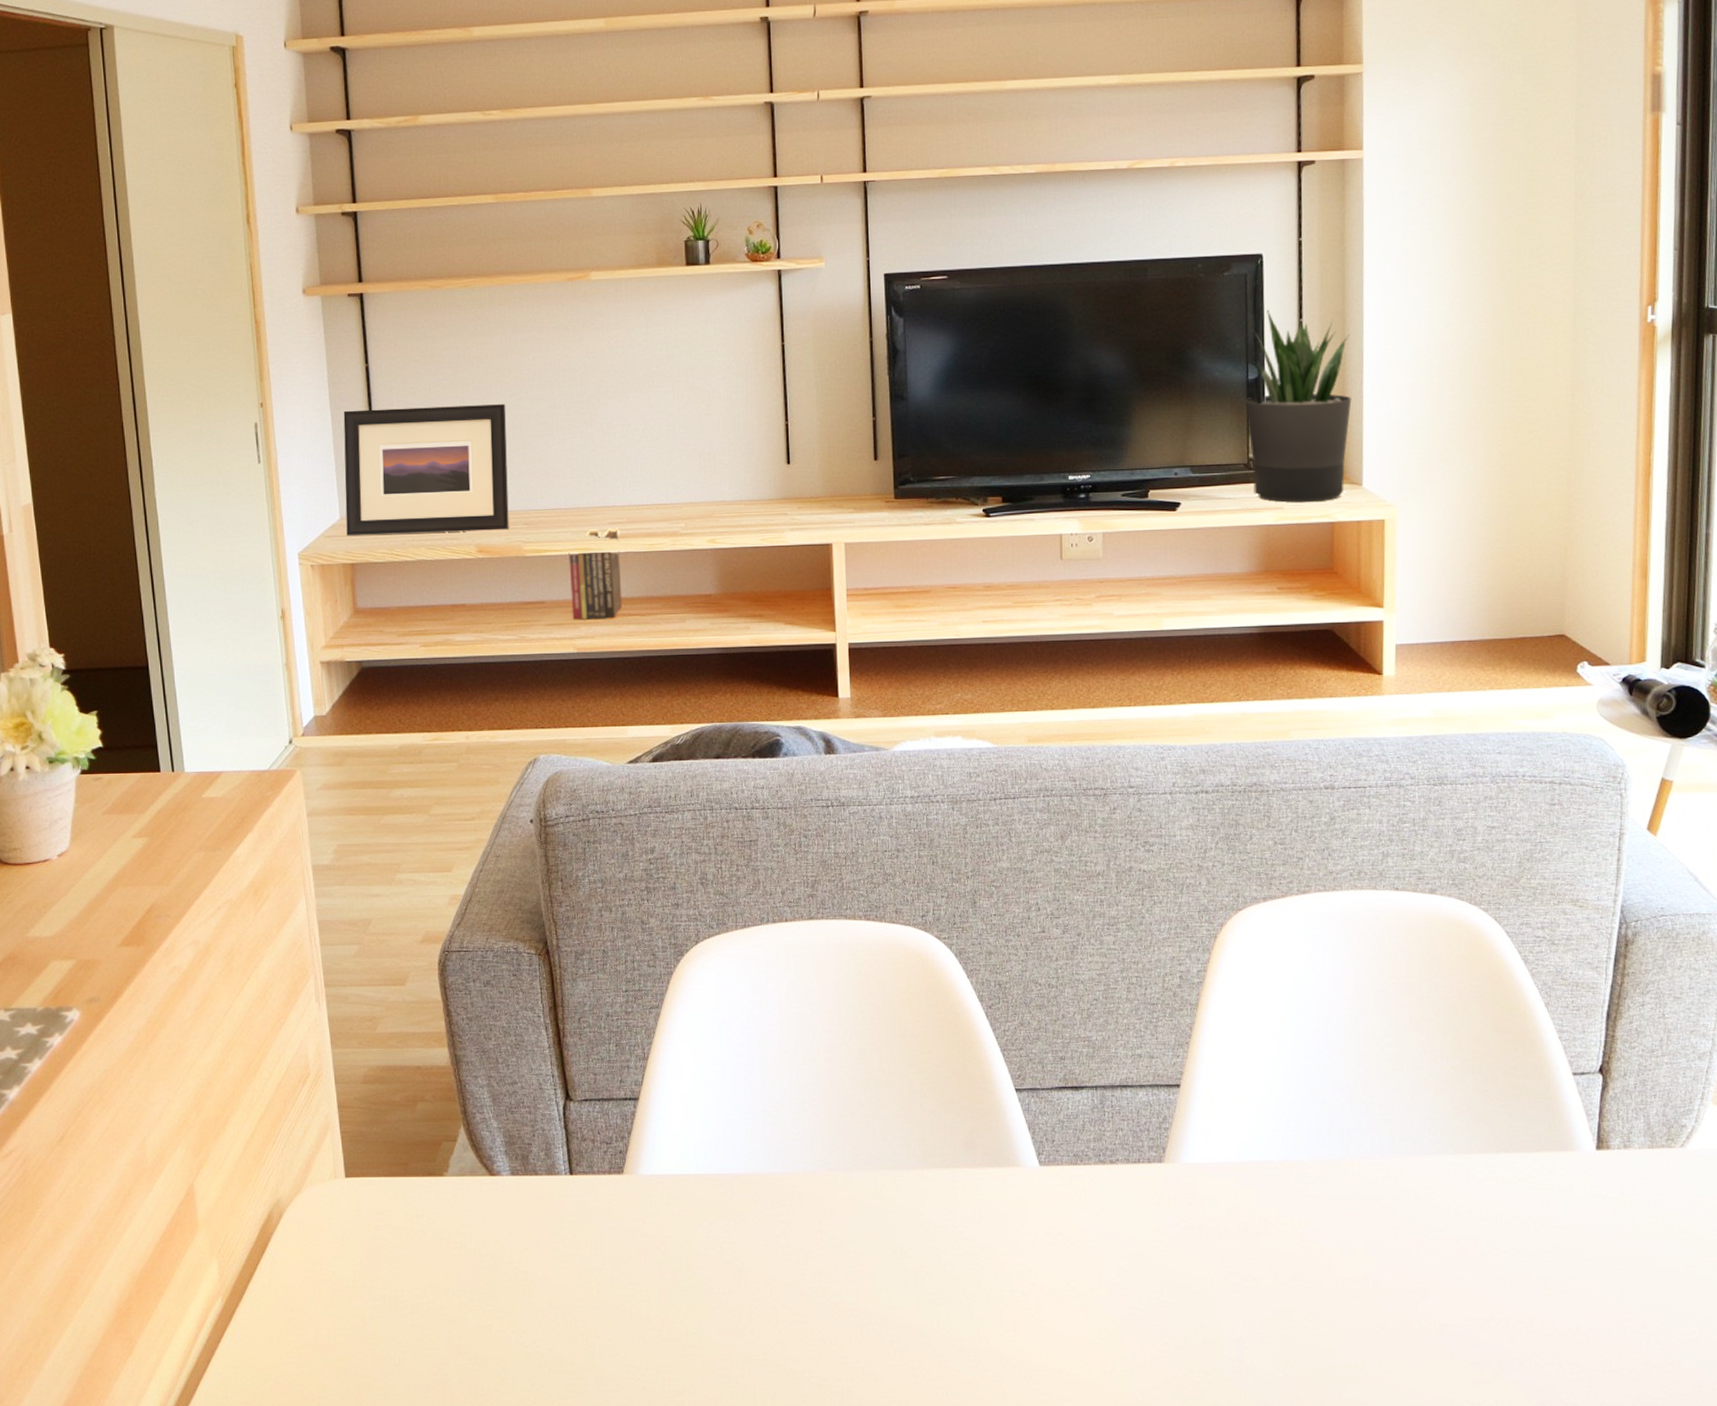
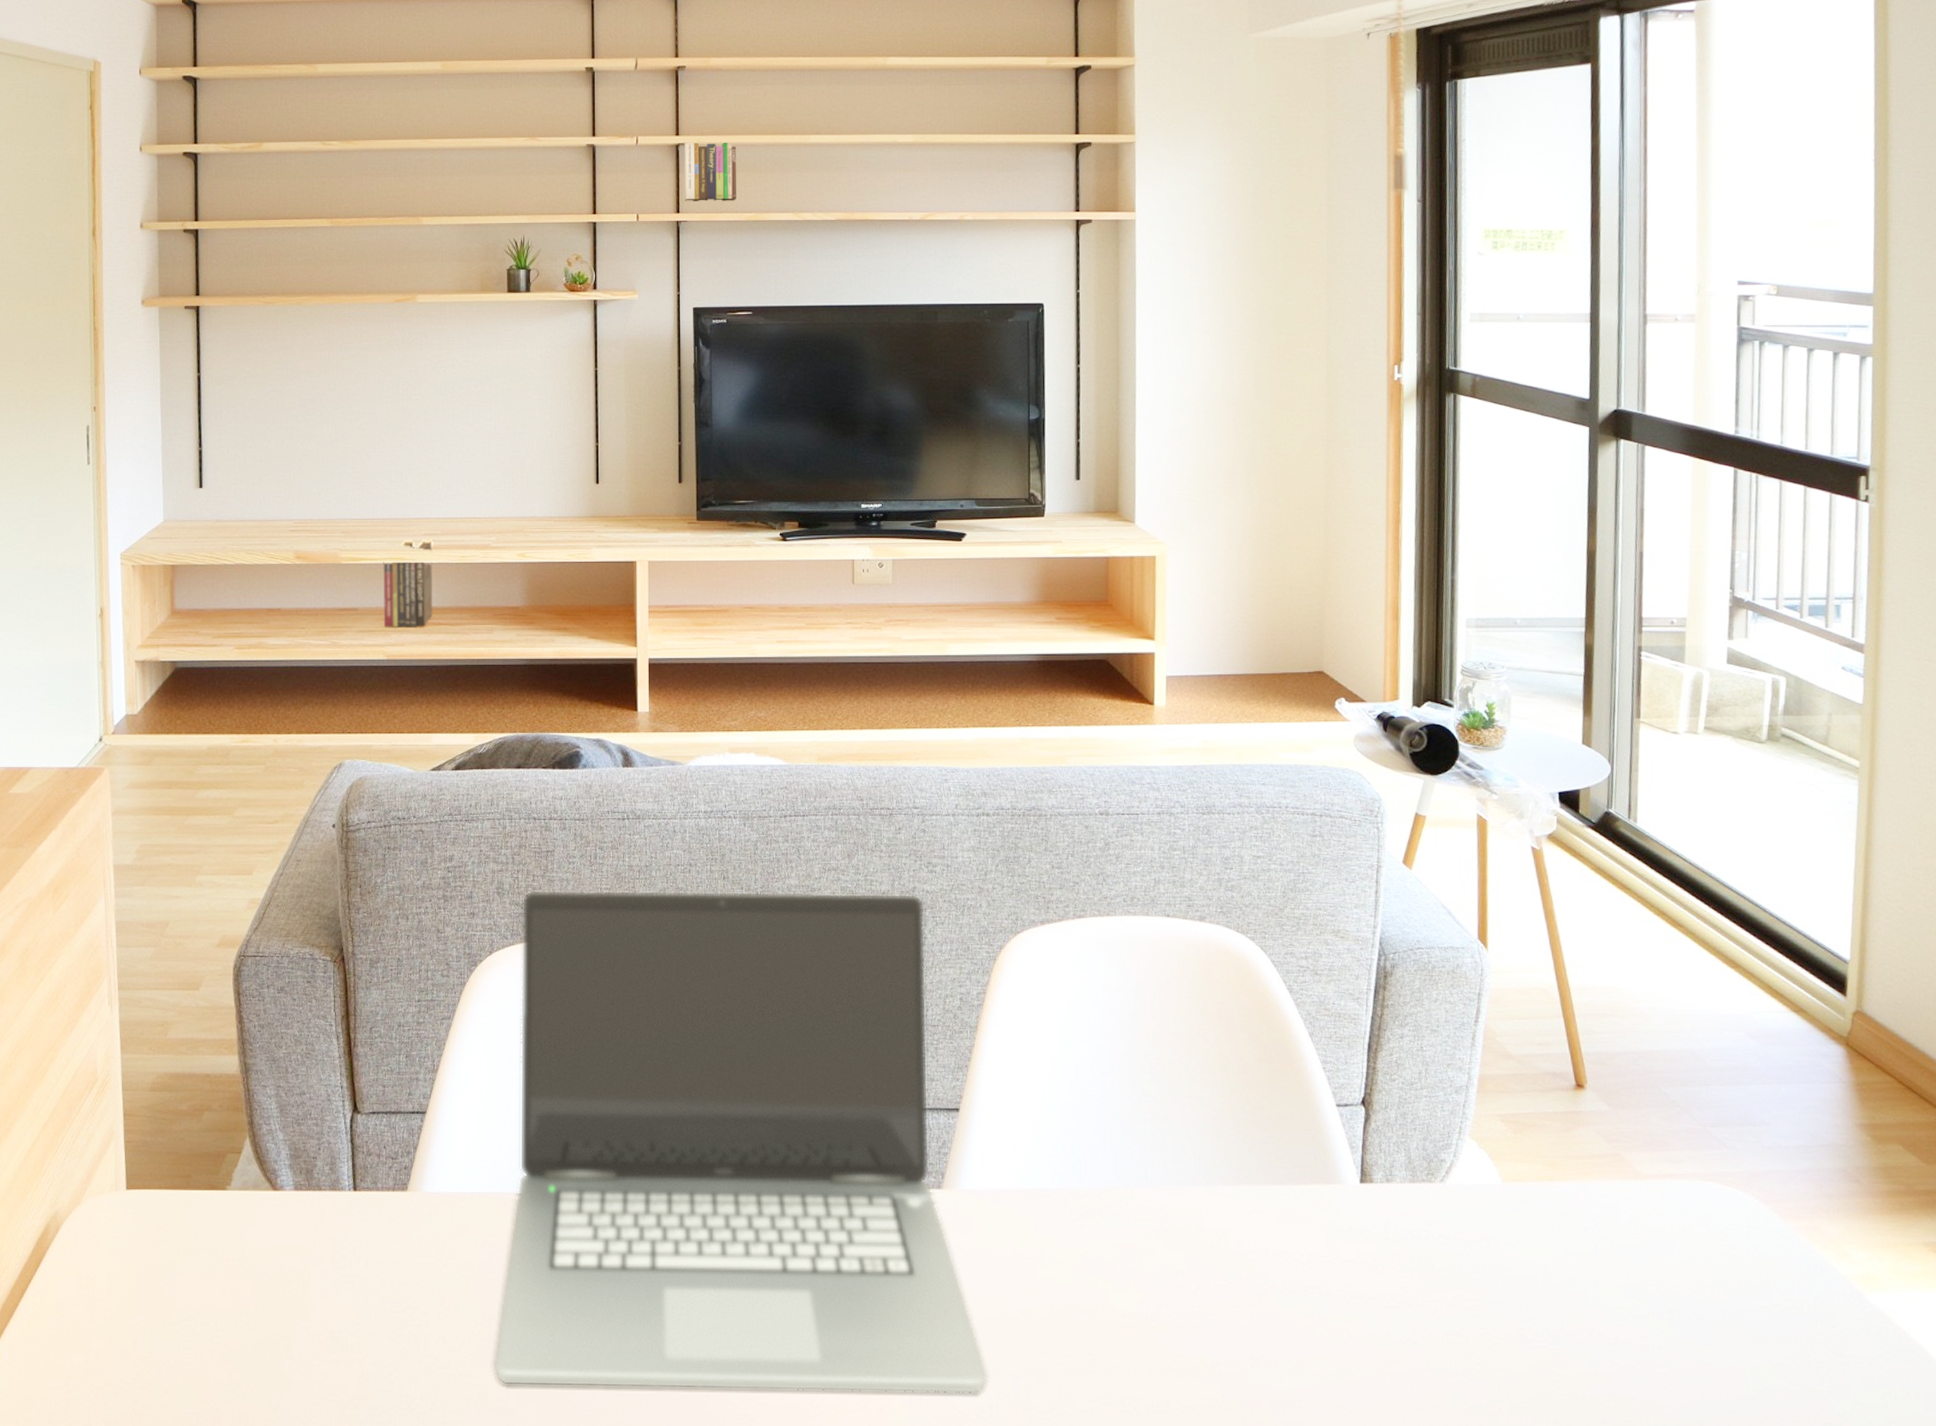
picture frame: present [343,404,509,537] -> none [169,417,330,539]
laptop: none [716,873,1212,1357] -> present [494,889,987,1393]
books: none [869,93,928,159] -> present [684,143,737,201]
planter: present [1245,308,1352,502] -> none [1027,354,1125,537]

